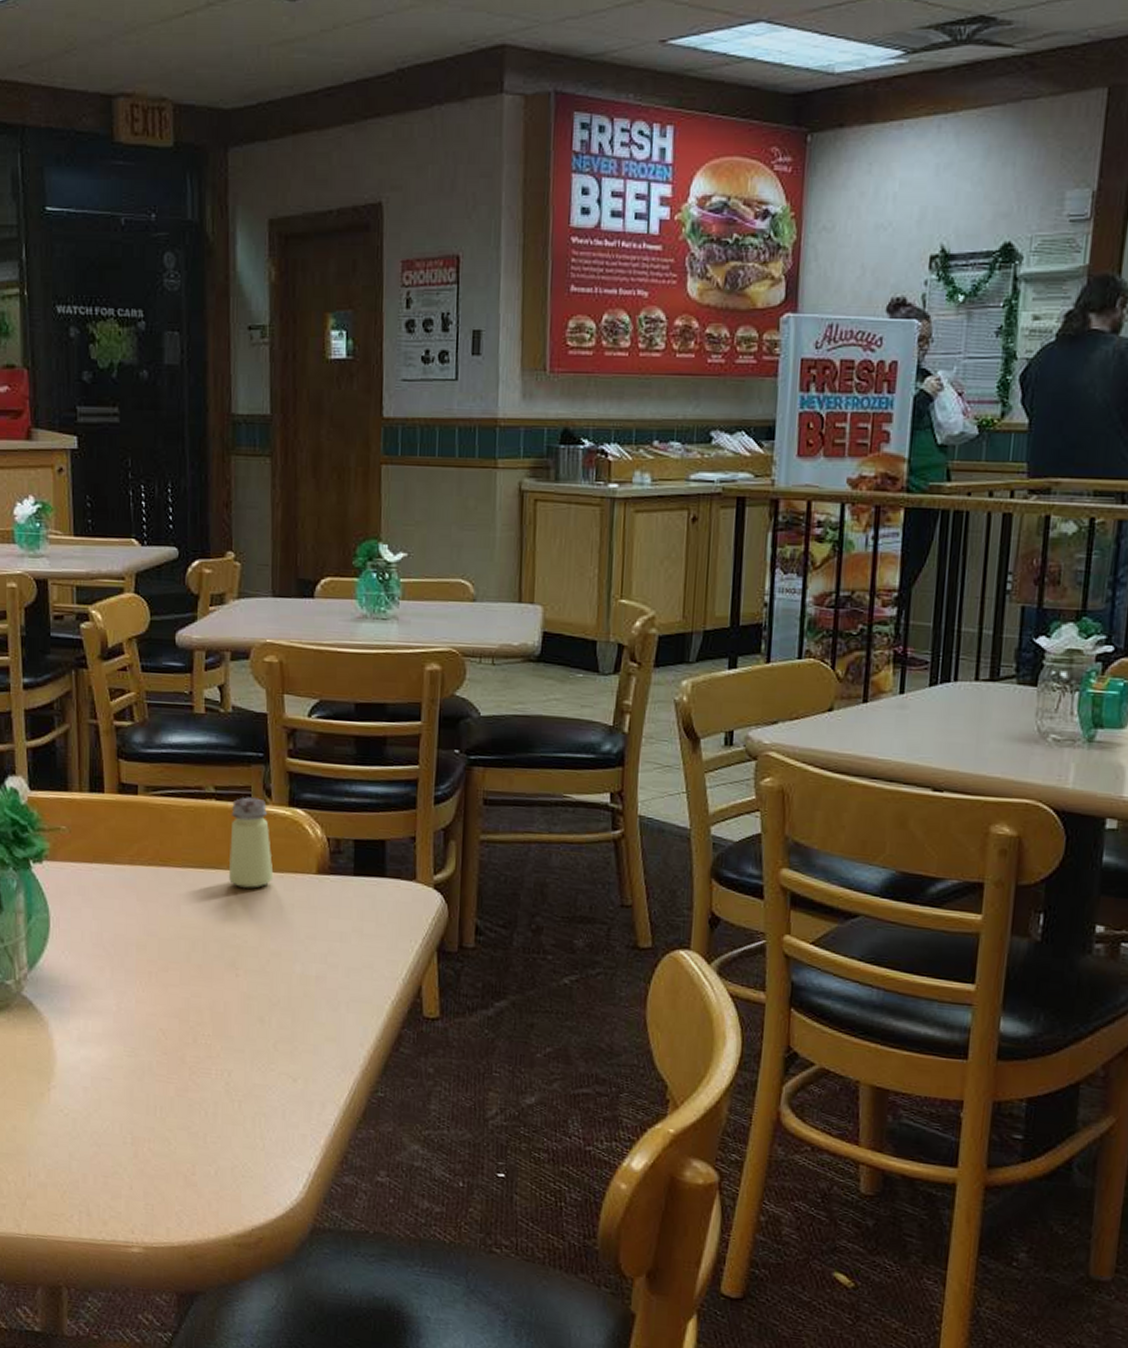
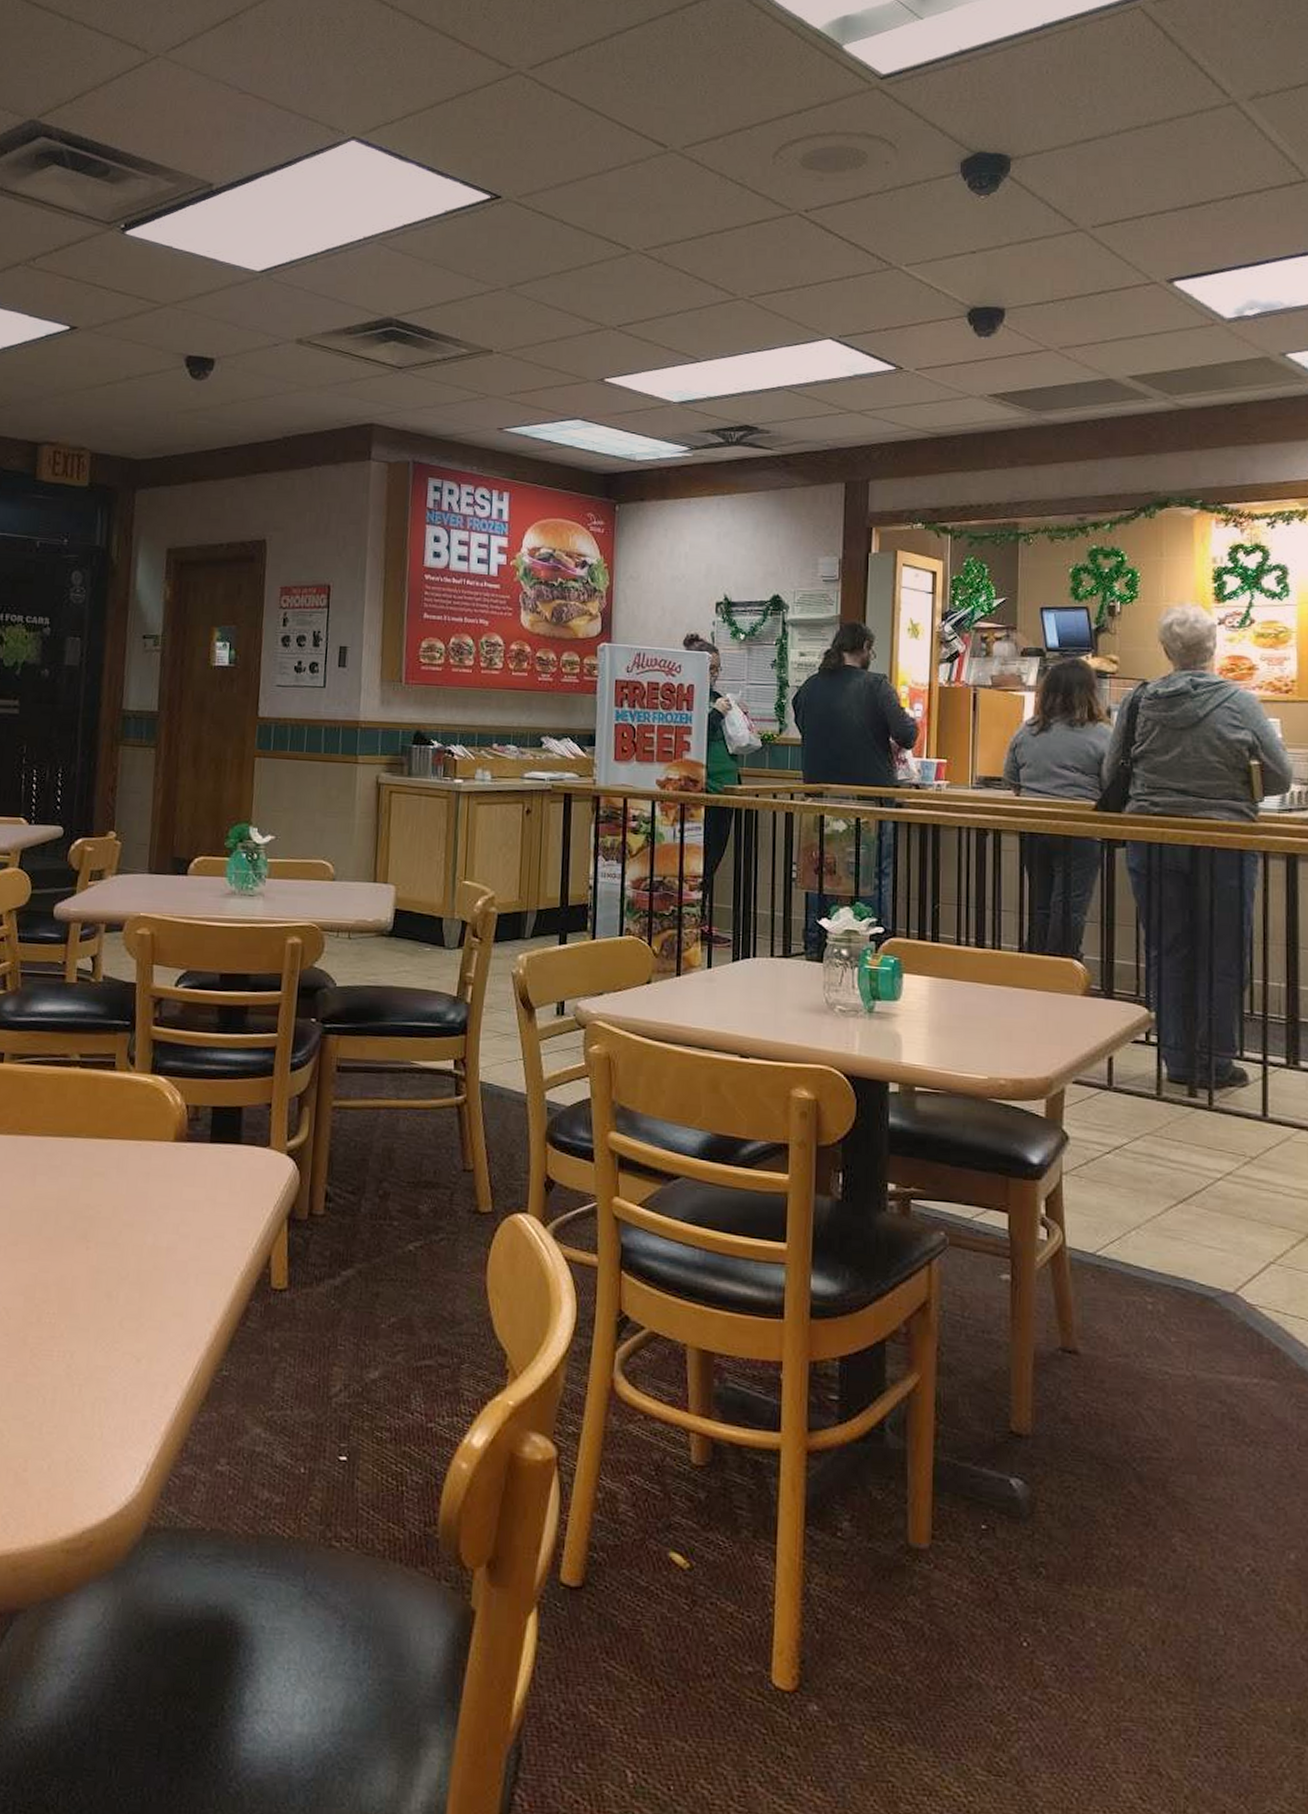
saltshaker: present [229,797,274,889] -> none [87,1064,132,1157]

